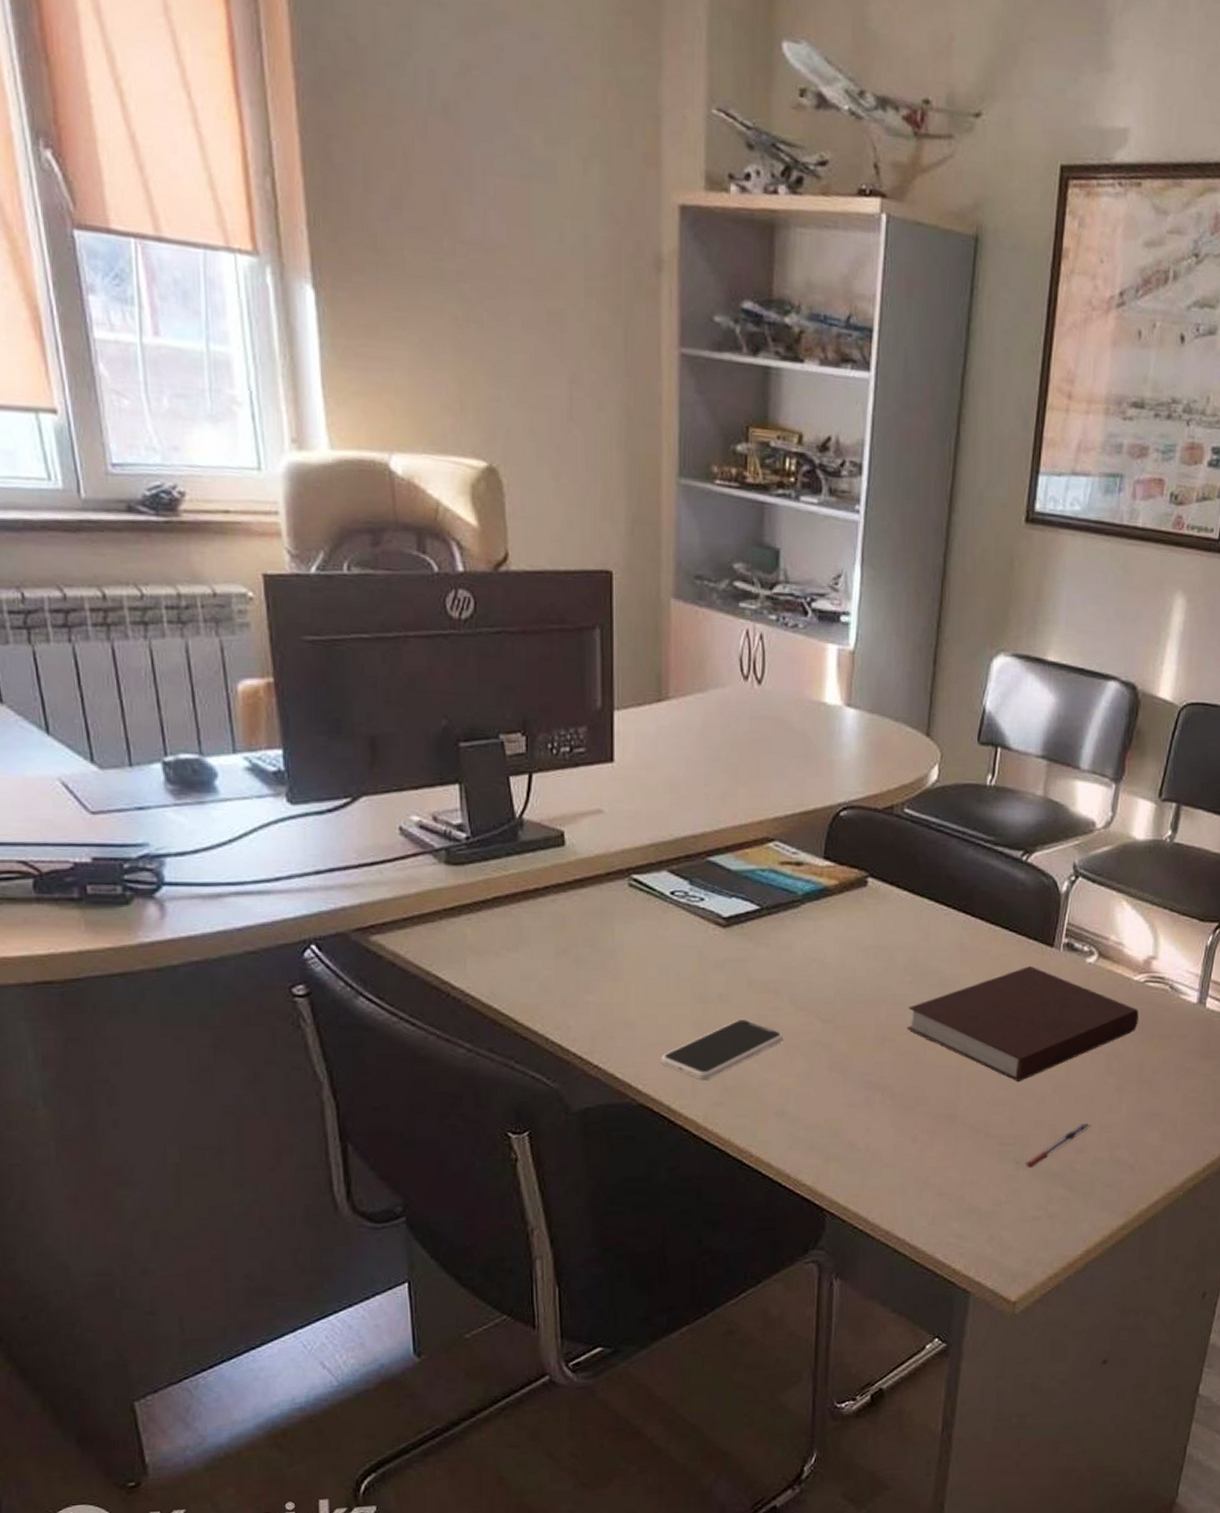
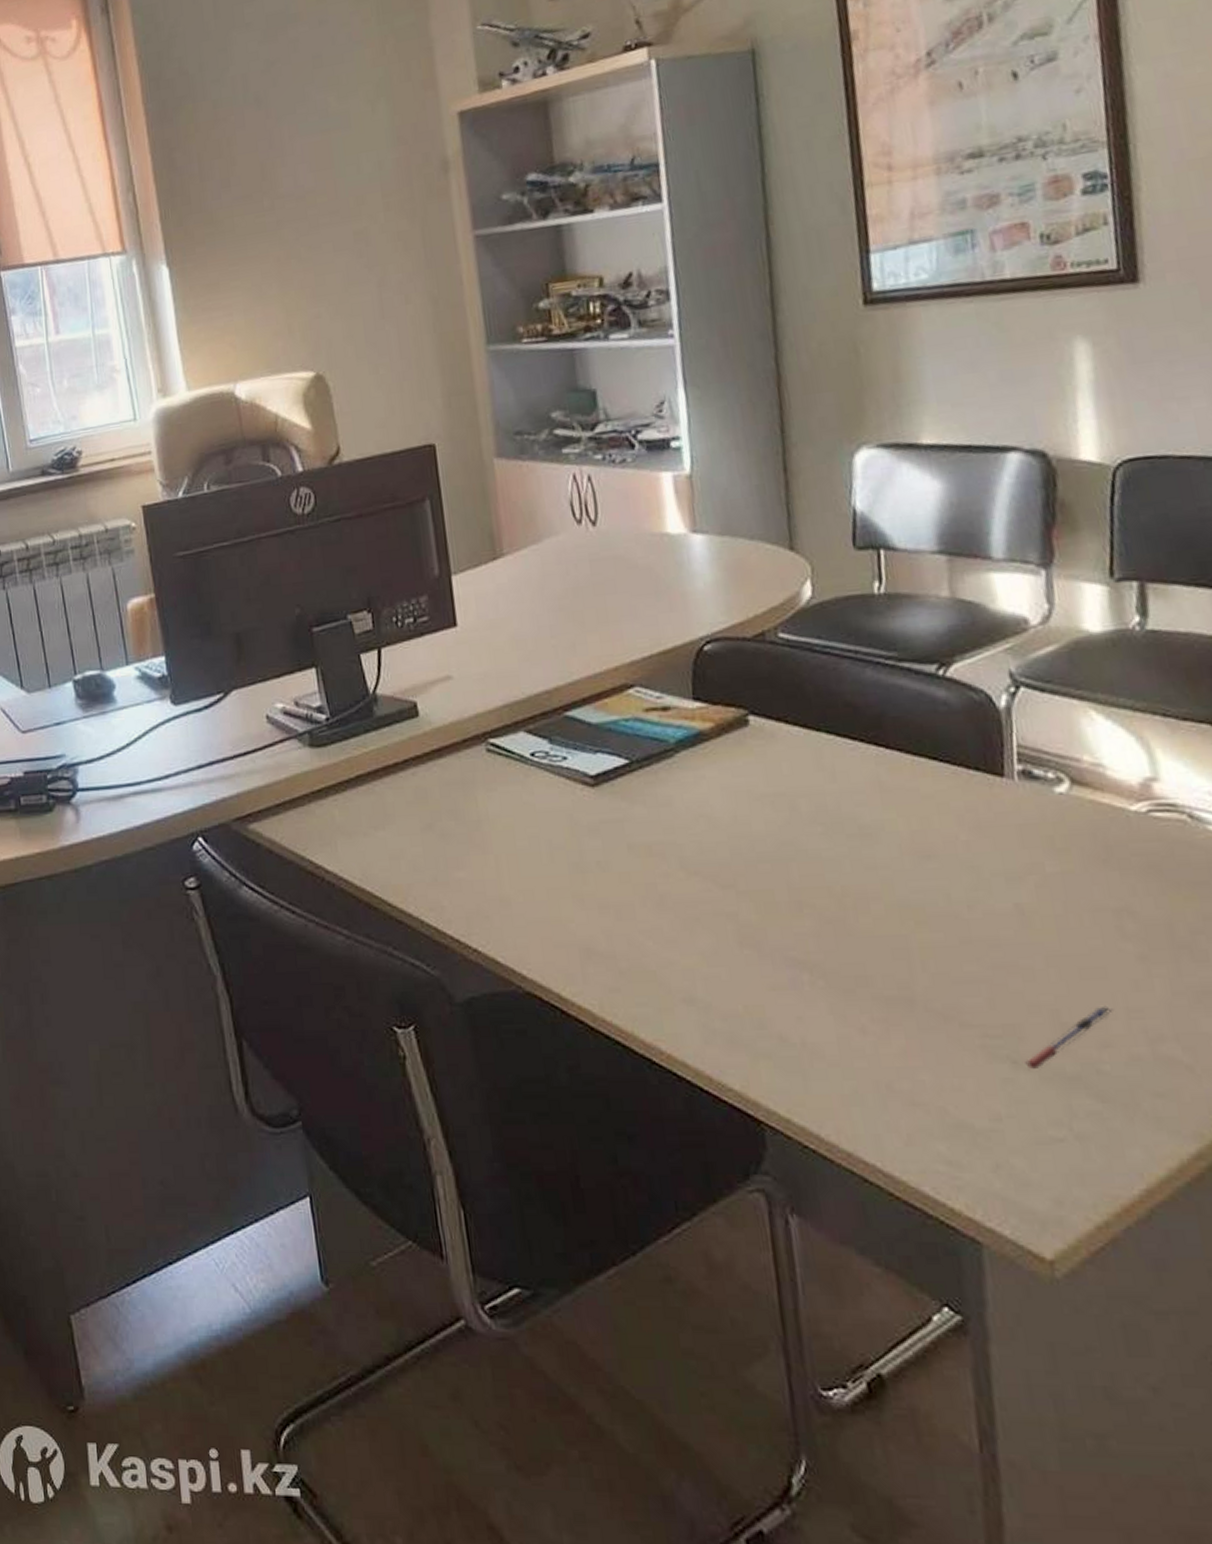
smartphone: present [661,1018,783,1079] -> none [543,888,678,962]
notebook: present [906,965,1139,1083] -> none [825,802,1152,954]

